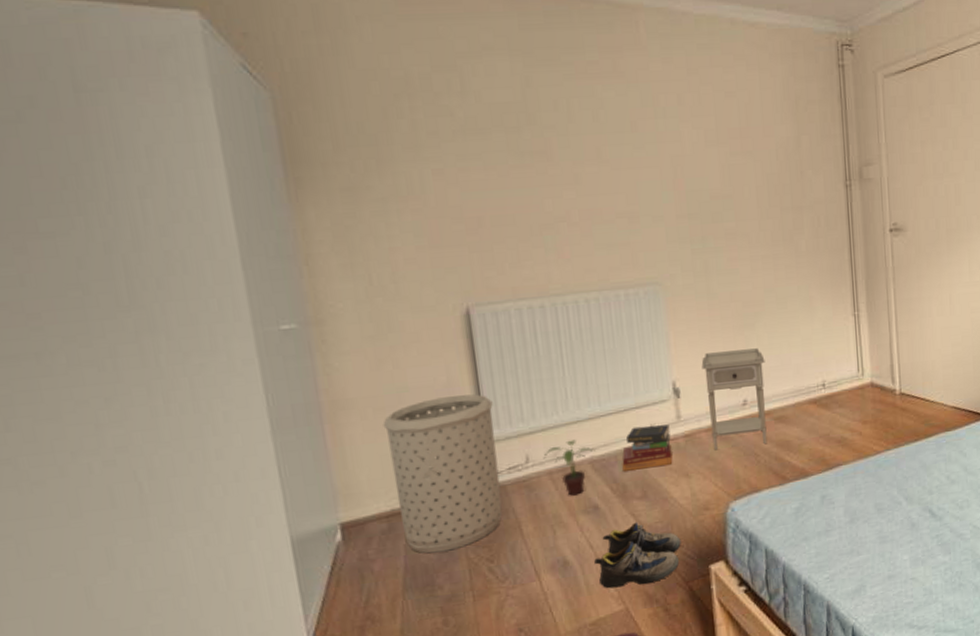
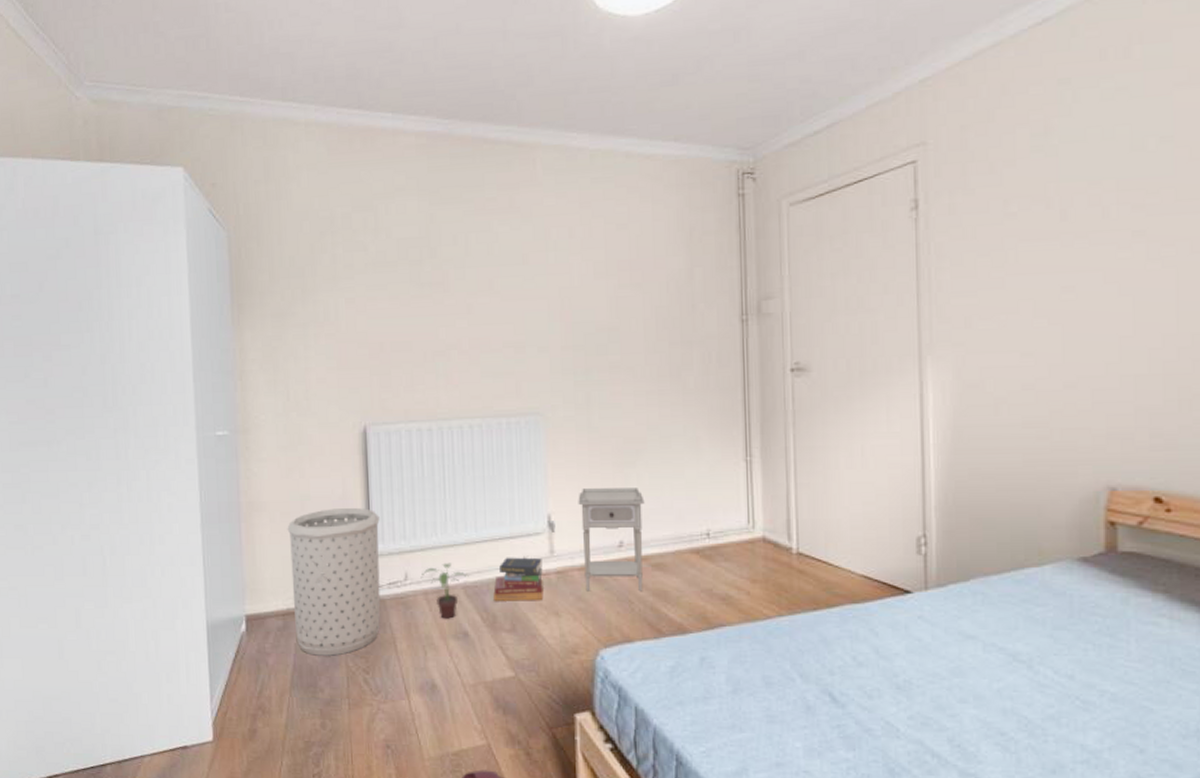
shoe: present [594,522,681,588] -> none [461,655,547,722]

